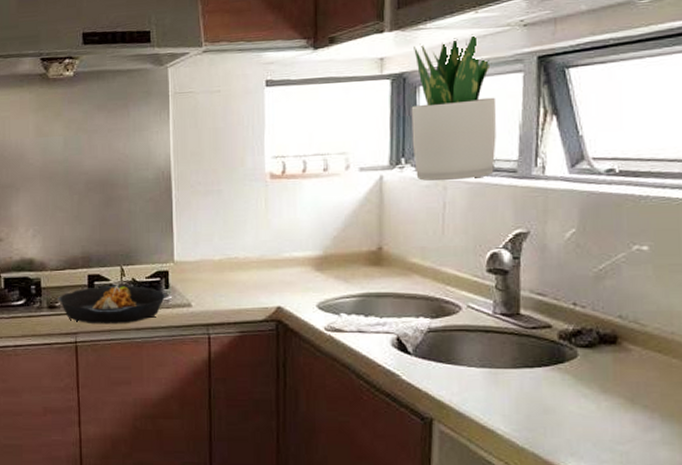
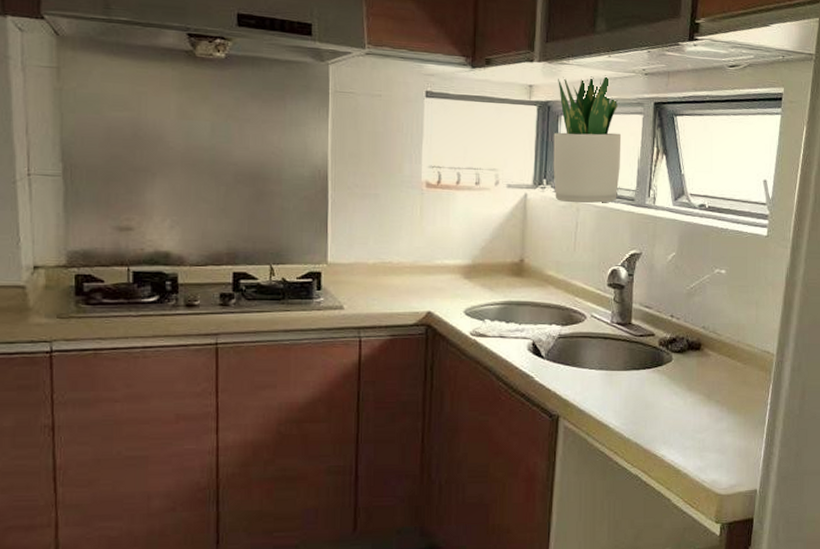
wok: present [56,284,168,325] -> none [196,283,319,326]

